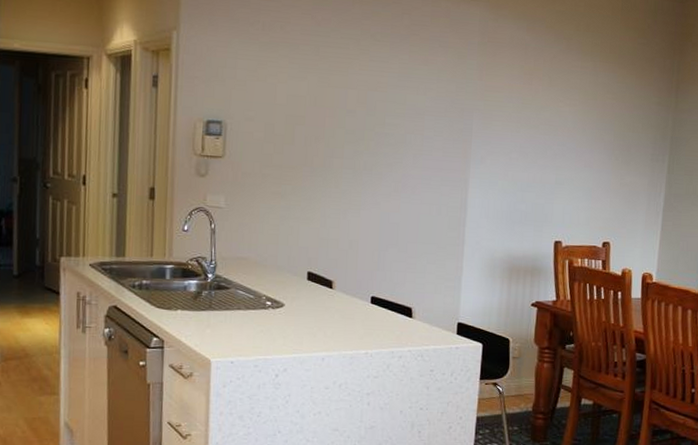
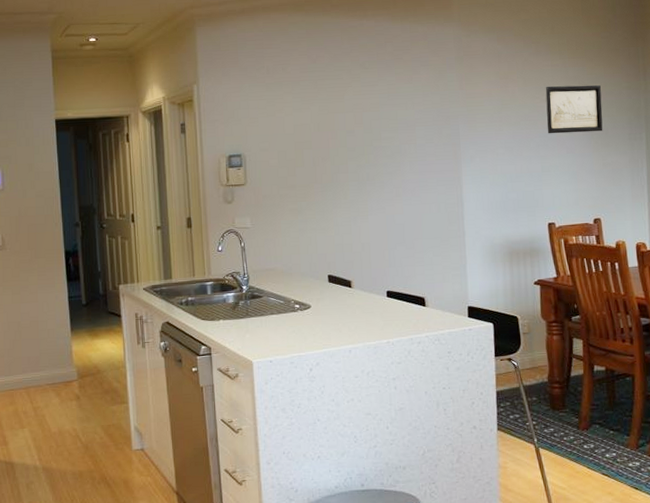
wall art: none [567,89,630,148] -> present [545,85,603,134]

